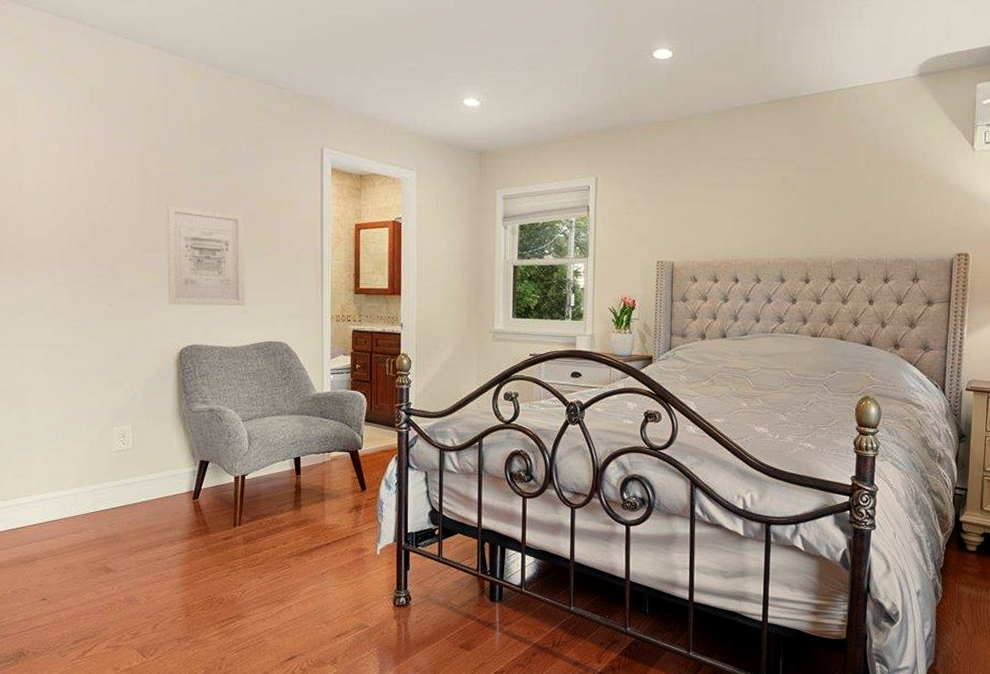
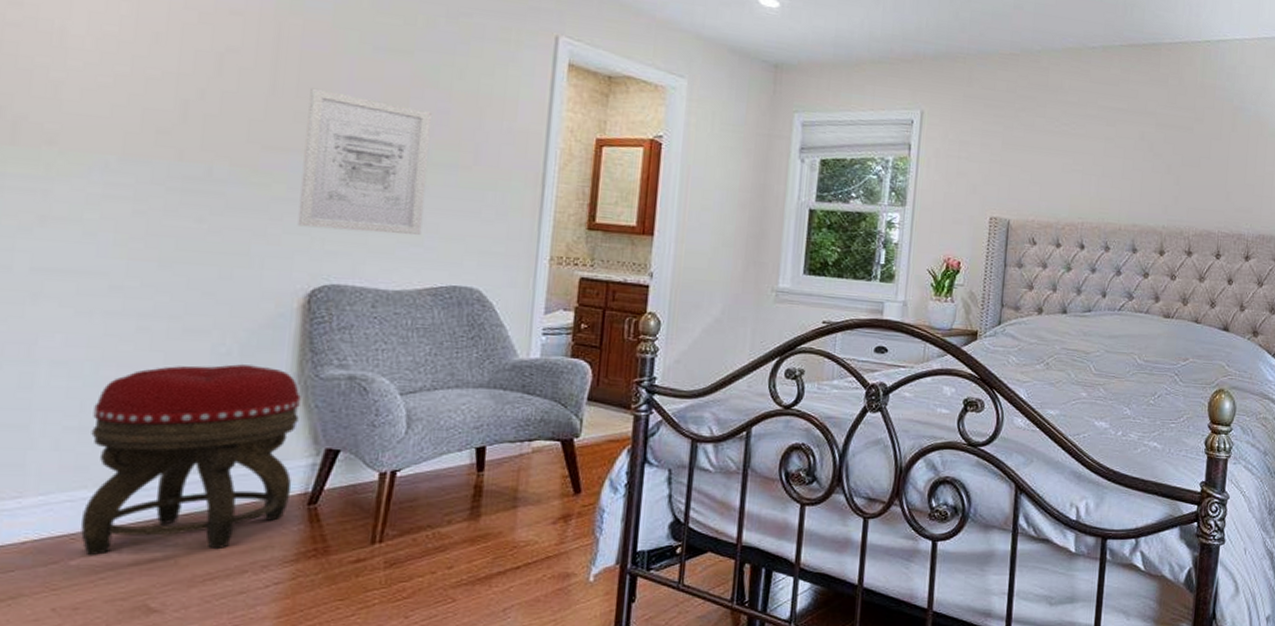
footstool: none [63,403,182,533] -> present [80,364,301,555]

